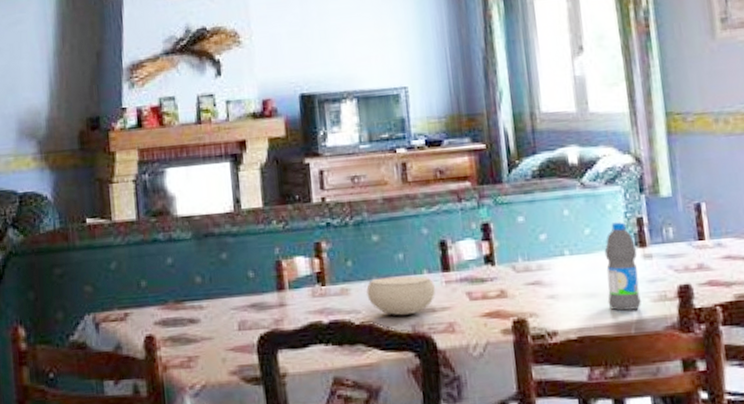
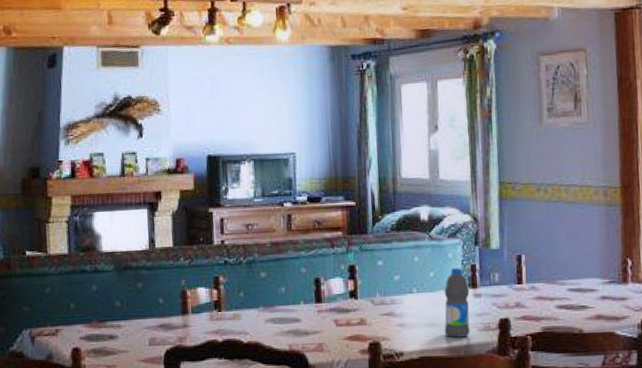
bowl: present [366,276,436,316] -> none [254,305,310,337]

